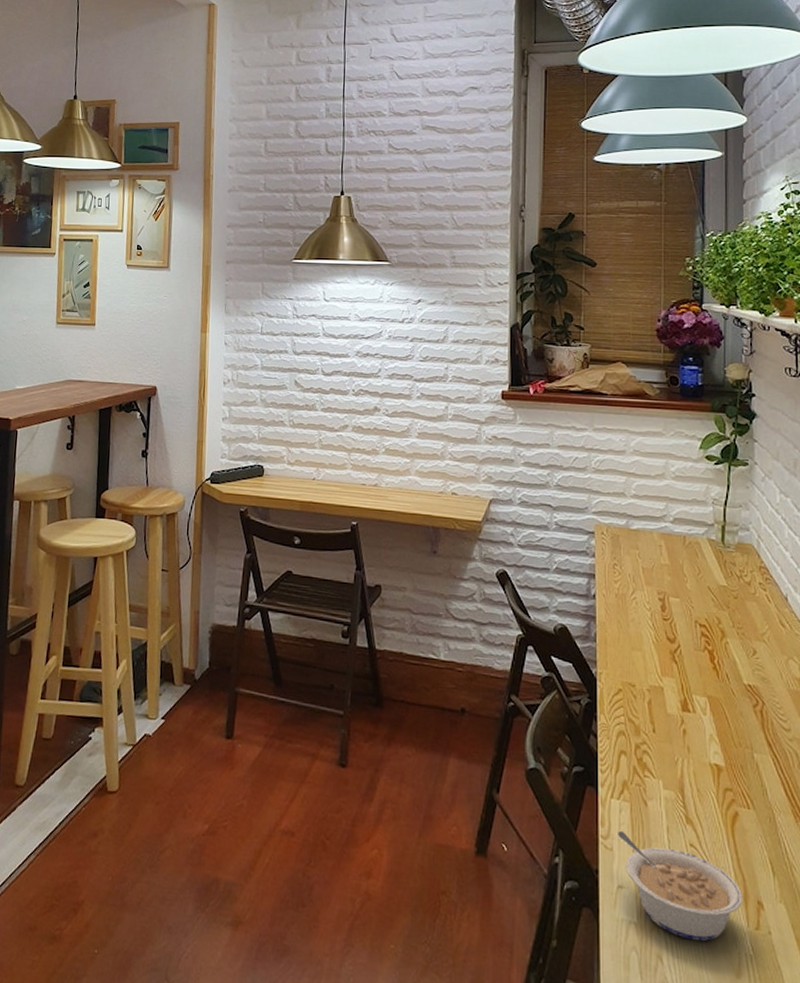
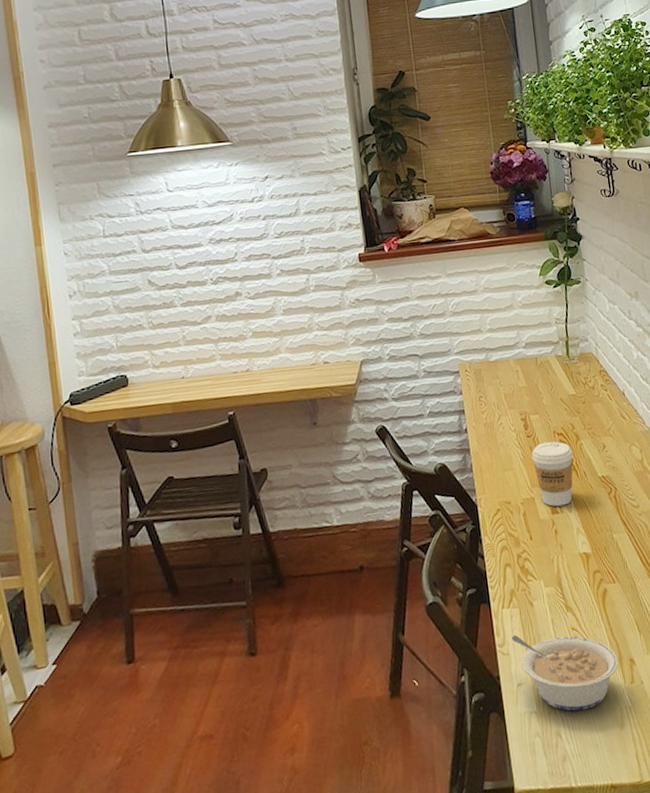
coffee cup: none [666,629,716,706] -> present [531,441,574,507]

